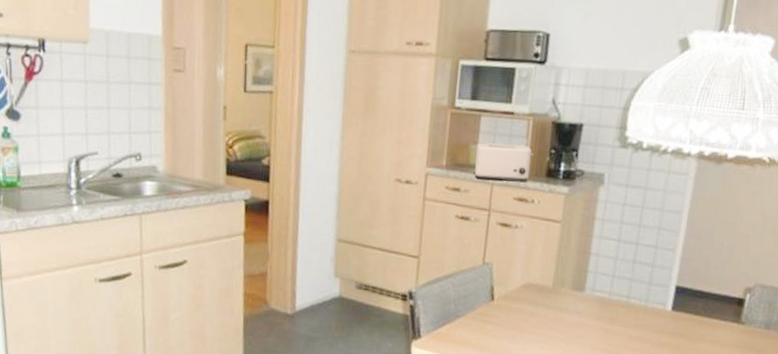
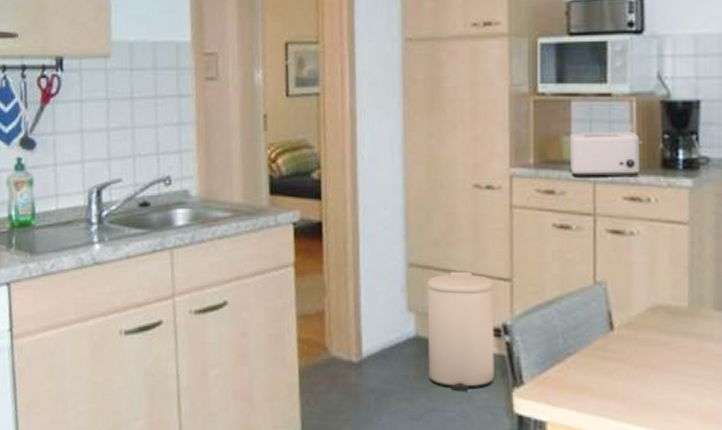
pedal bin: none [347,247,404,341] -> present [427,271,495,391]

